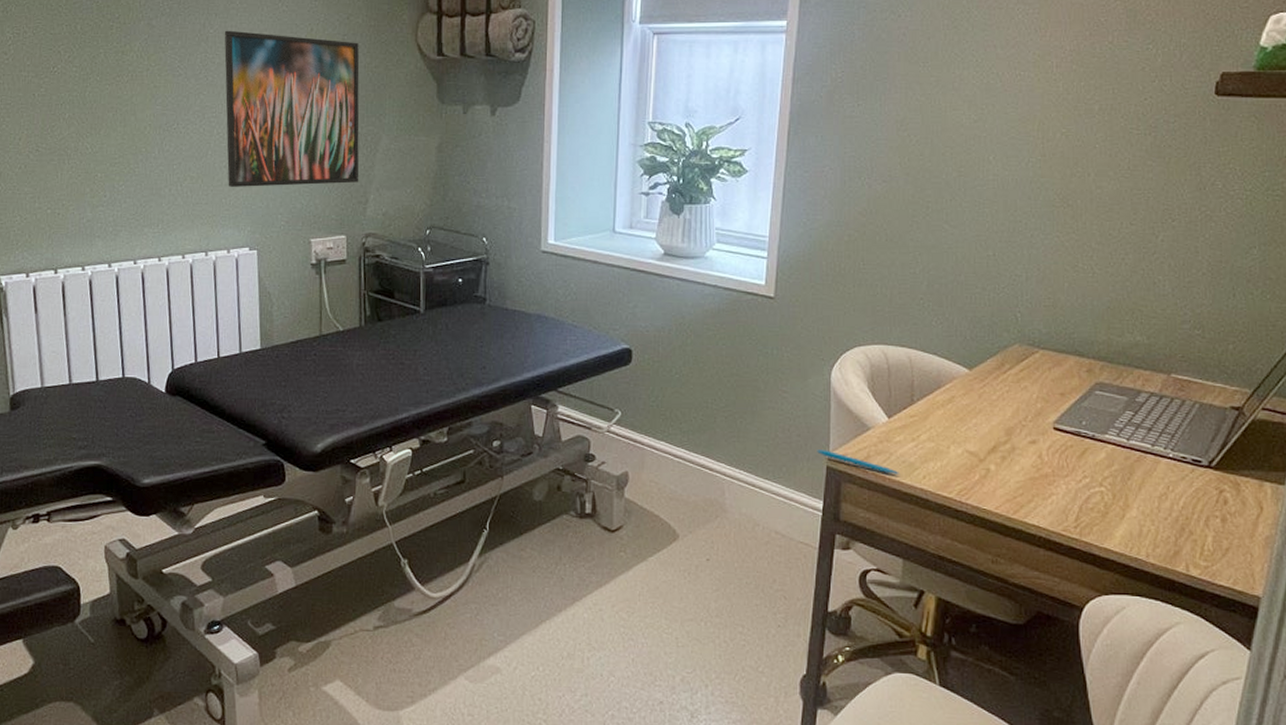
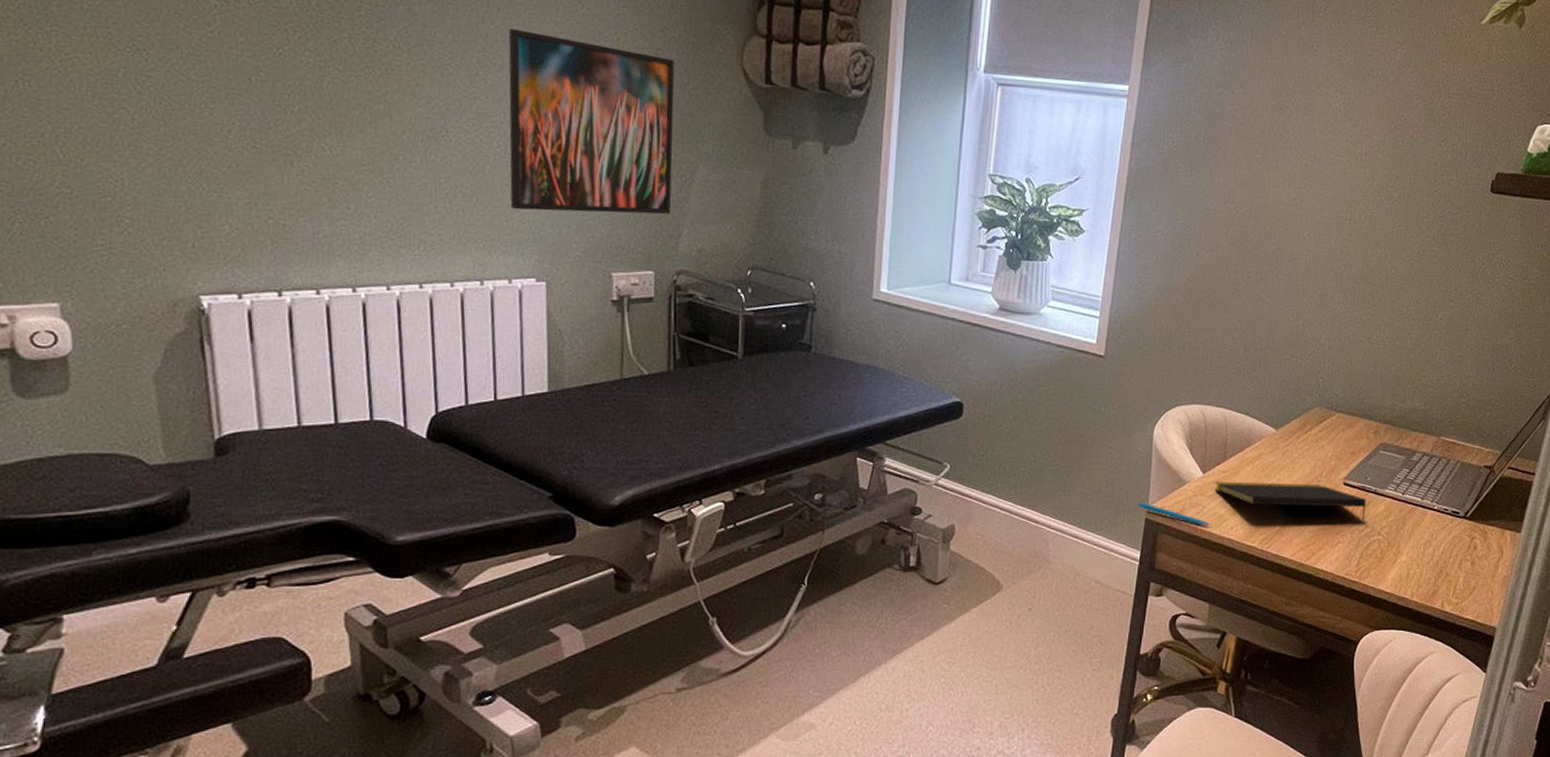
notepad: none [902,427,1082,472] -> present [1214,482,1366,523]

